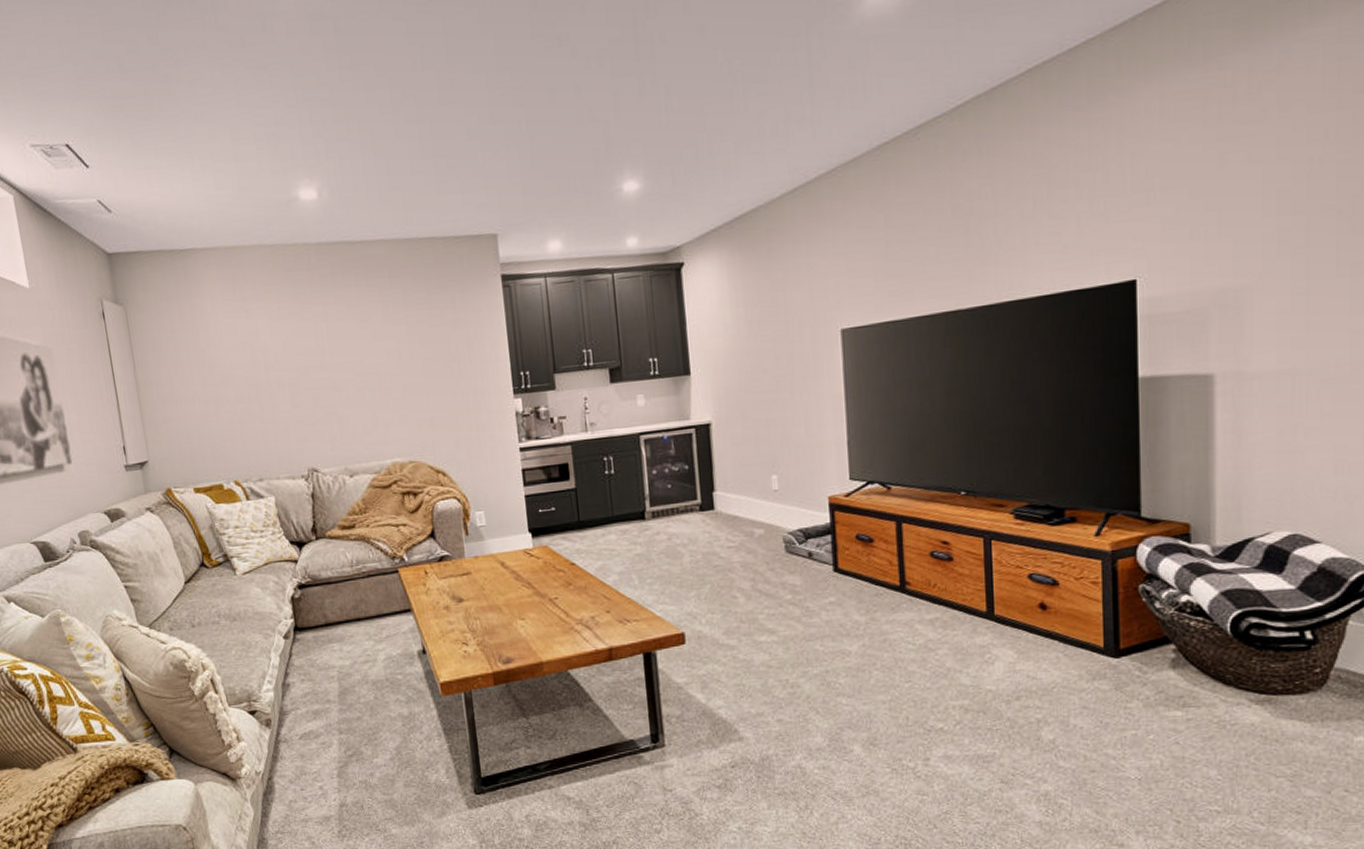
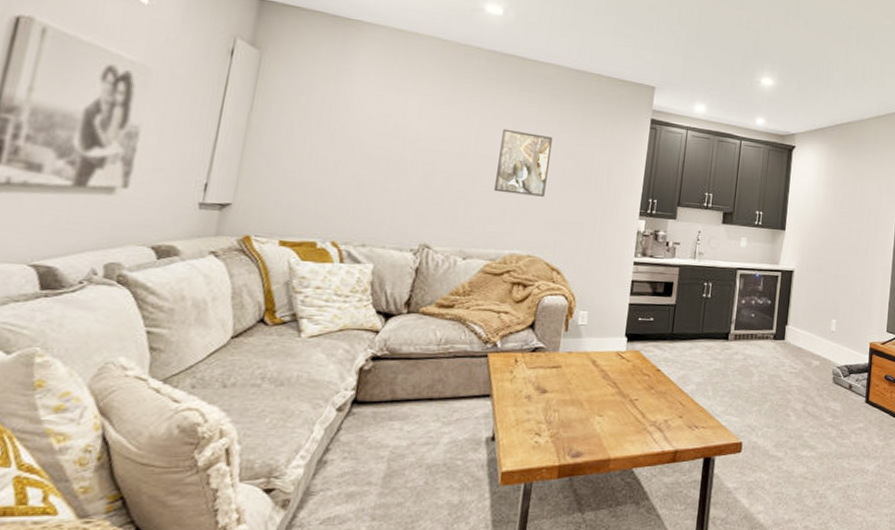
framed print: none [351,325,410,400] -> present [493,128,554,197]

